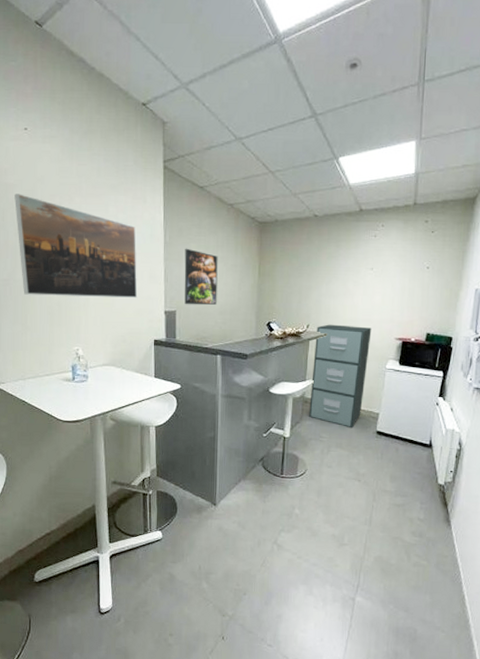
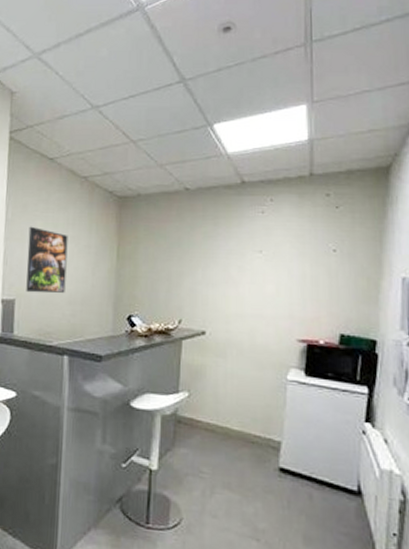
filing cabinet: present [309,324,372,429] -> none [184,319,265,462]

